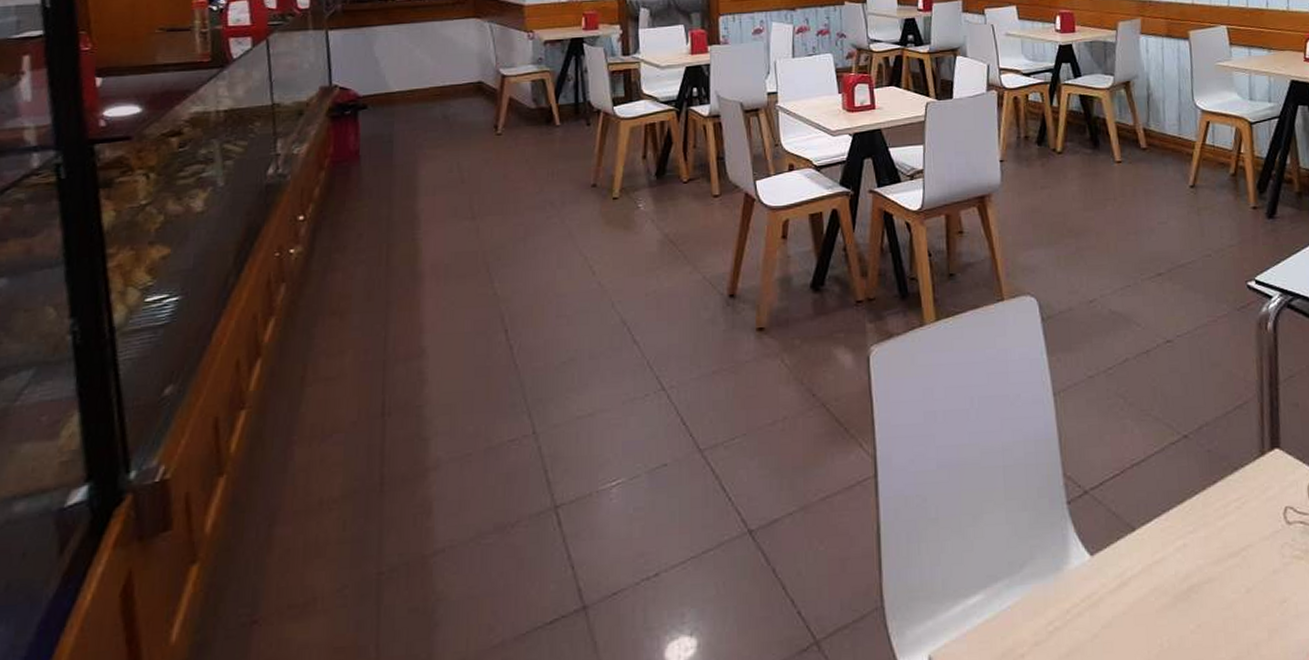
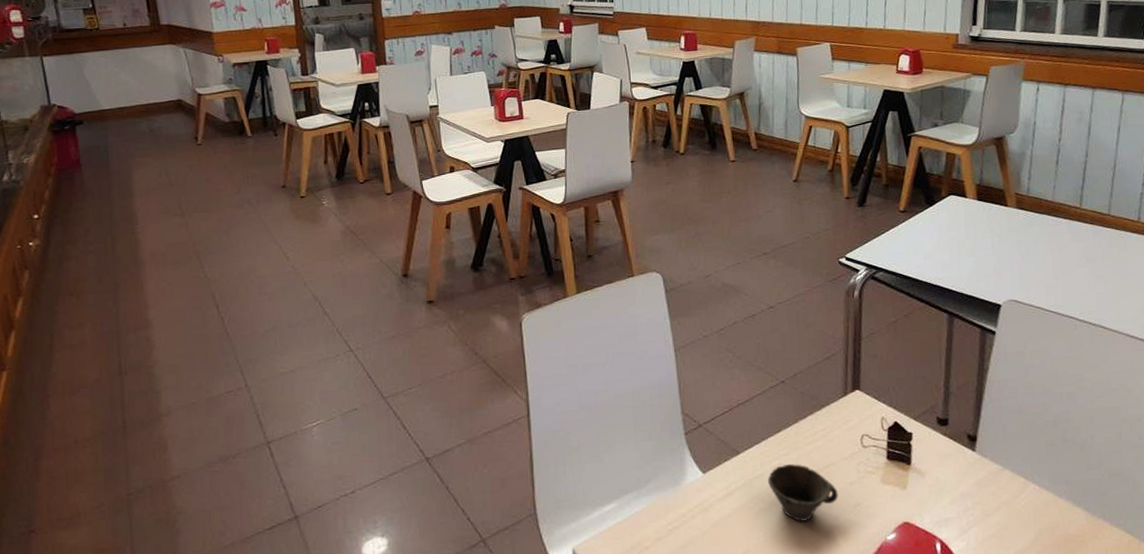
cup: none [1171,544,1260,624] -> present [768,463,838,522]

